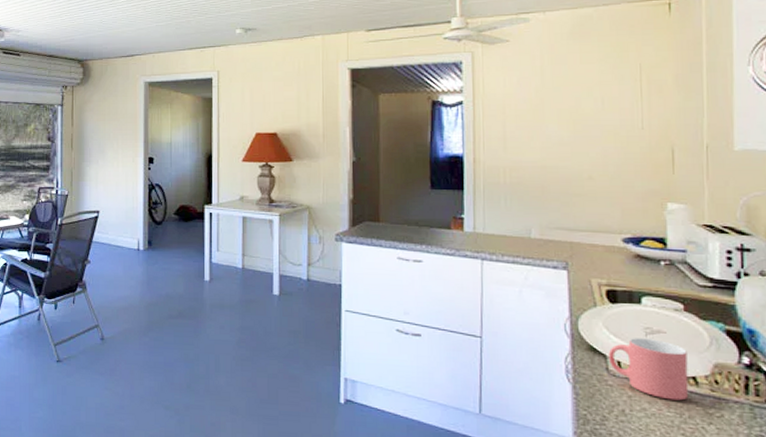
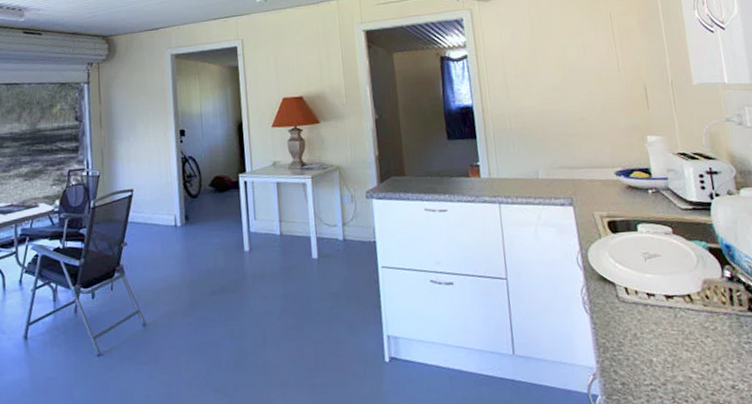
mug: present [608,338,689,401] -> none [616,263,687,319]

